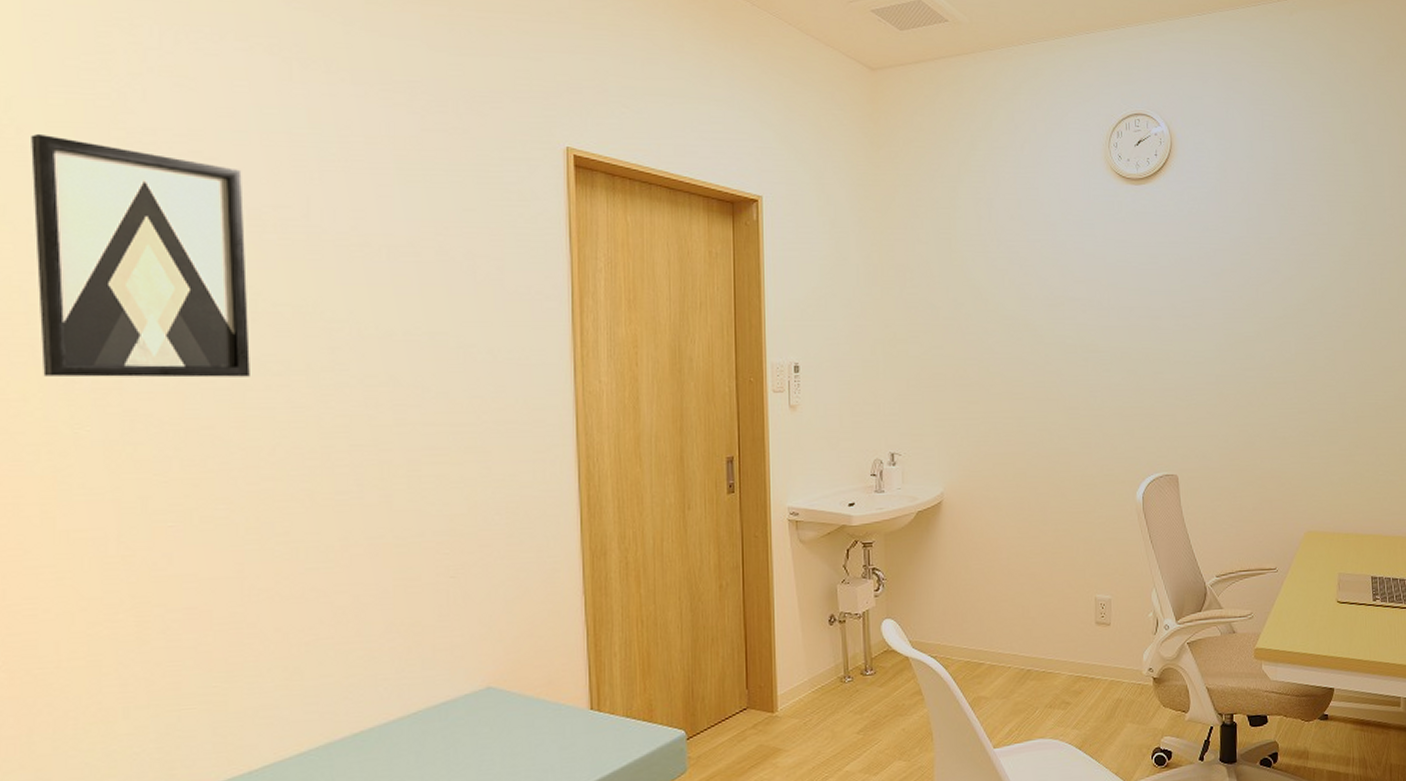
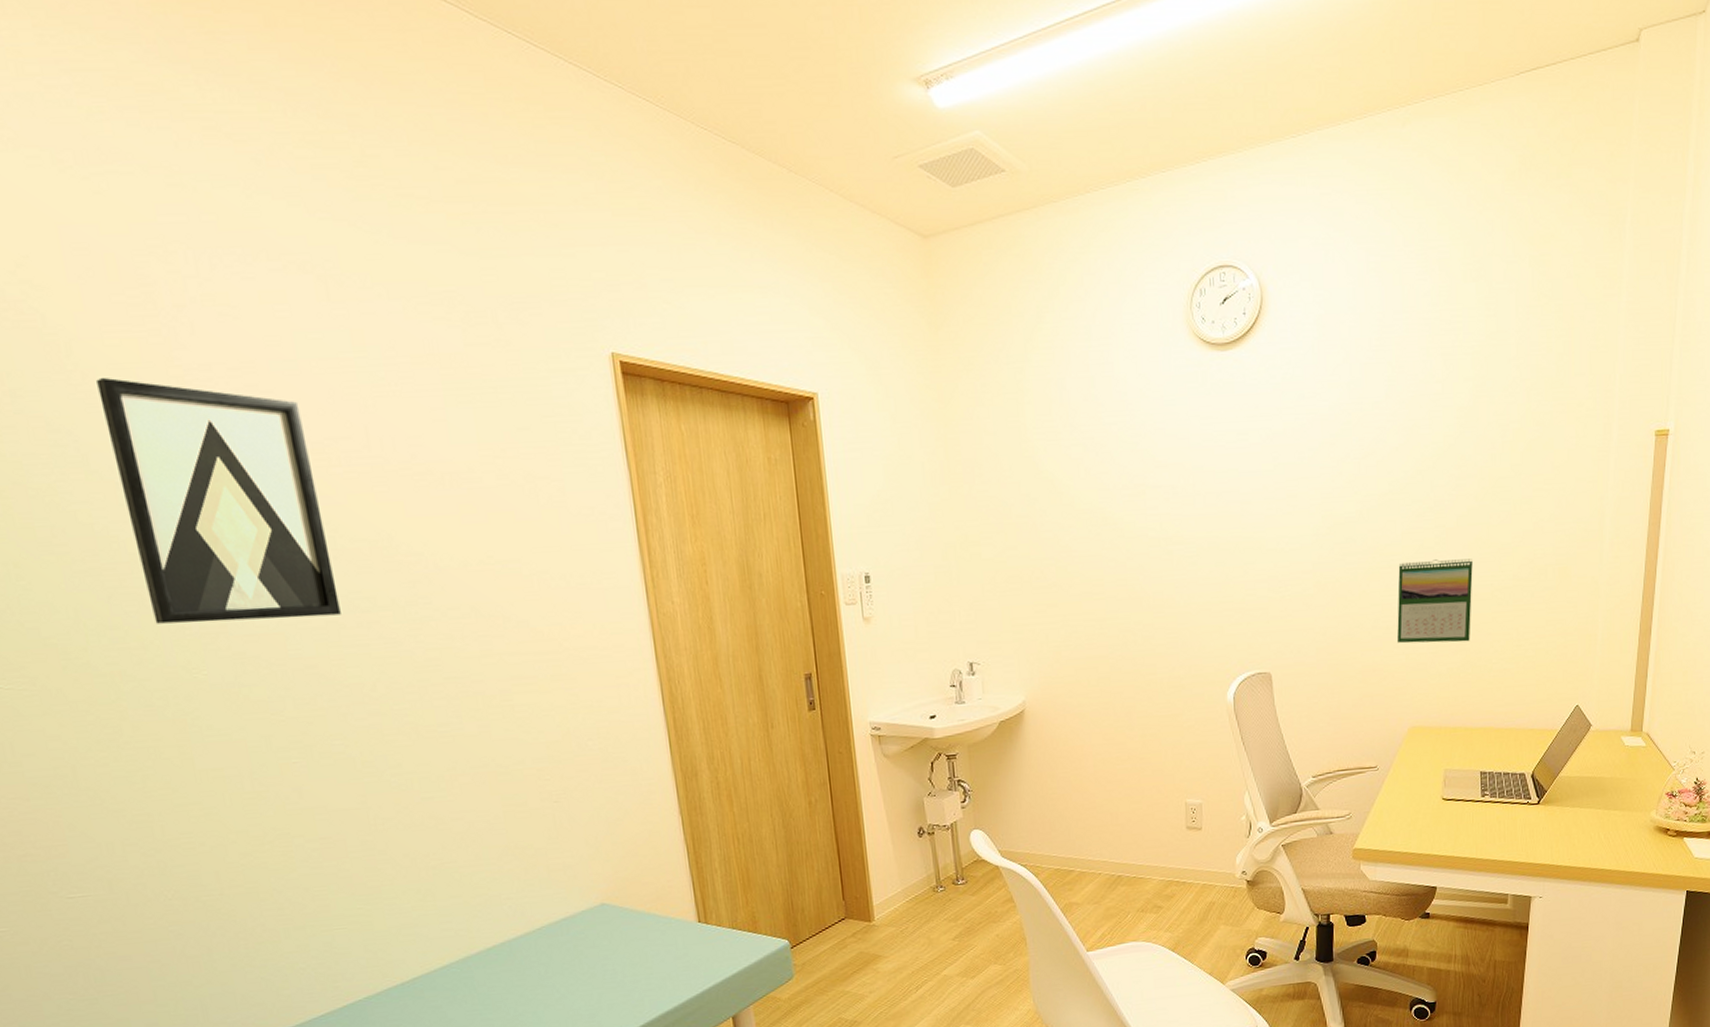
calendar: none [1292,378,1359,454] -> present [1397,558,1473,644]

